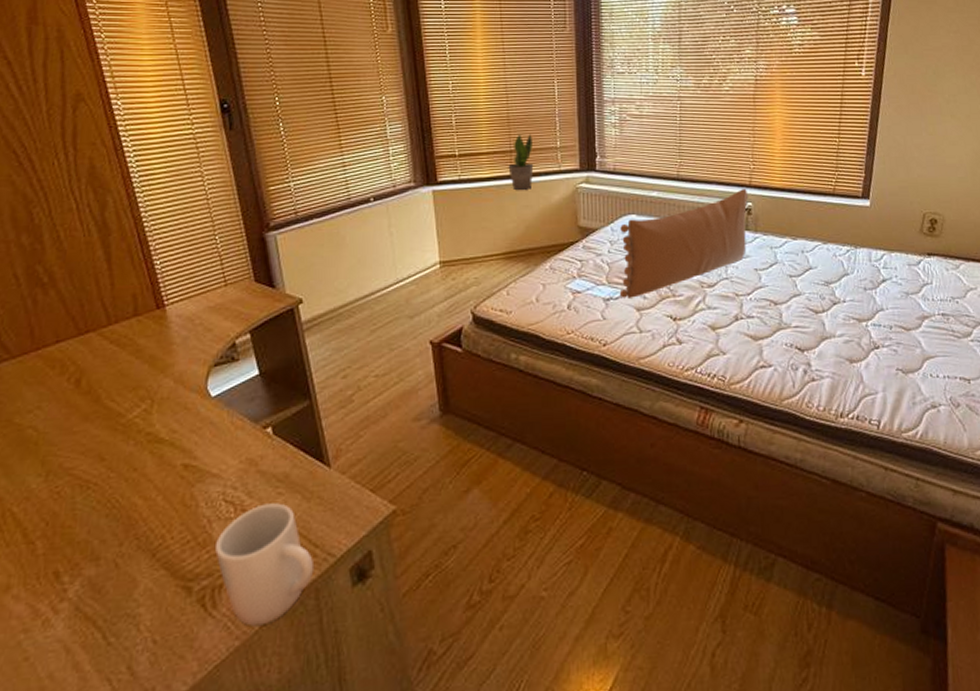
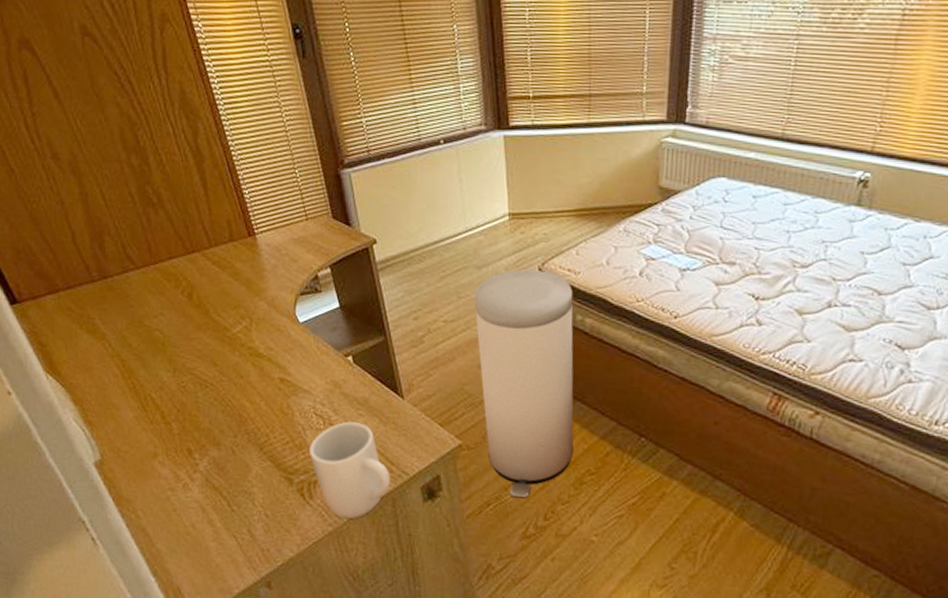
pedal bin: none [407,313,516,562] -> present [474,269,574,499]
potted plant: present [508,134,534,190] -> none [586,75,615,141]
pillow: present [619,188,749,298] -> none [697,154,868,271]

